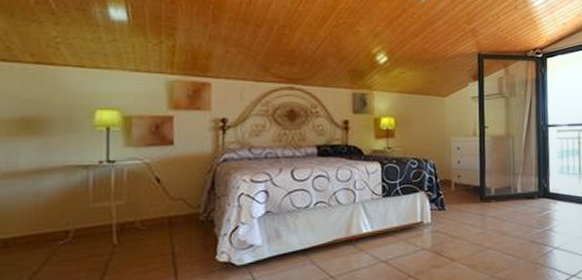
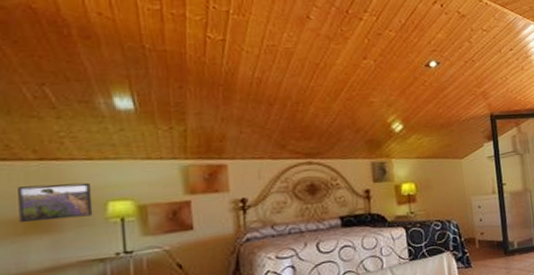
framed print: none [14,88,82,124] -> present [18,182,93,223]

